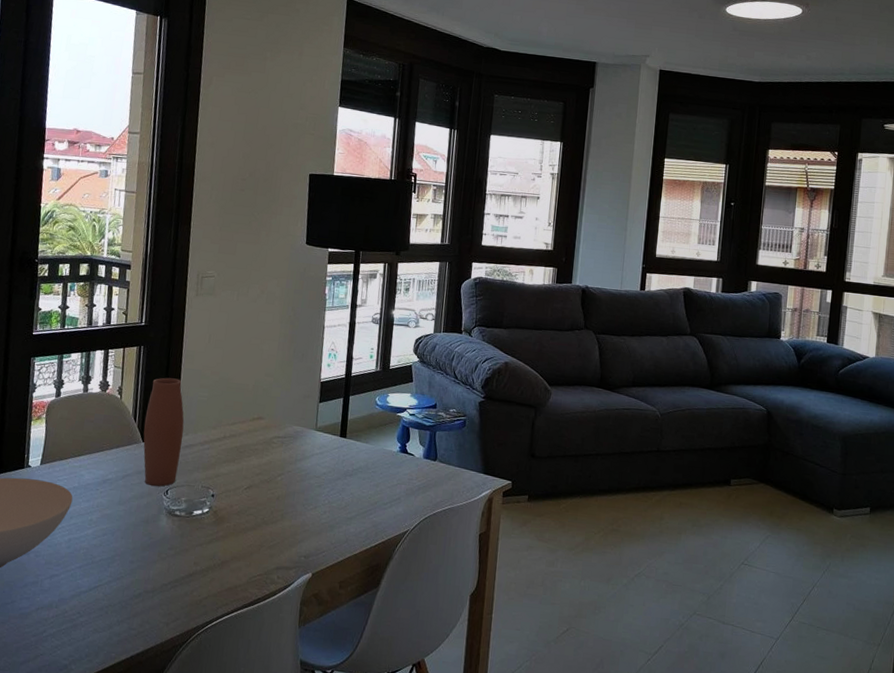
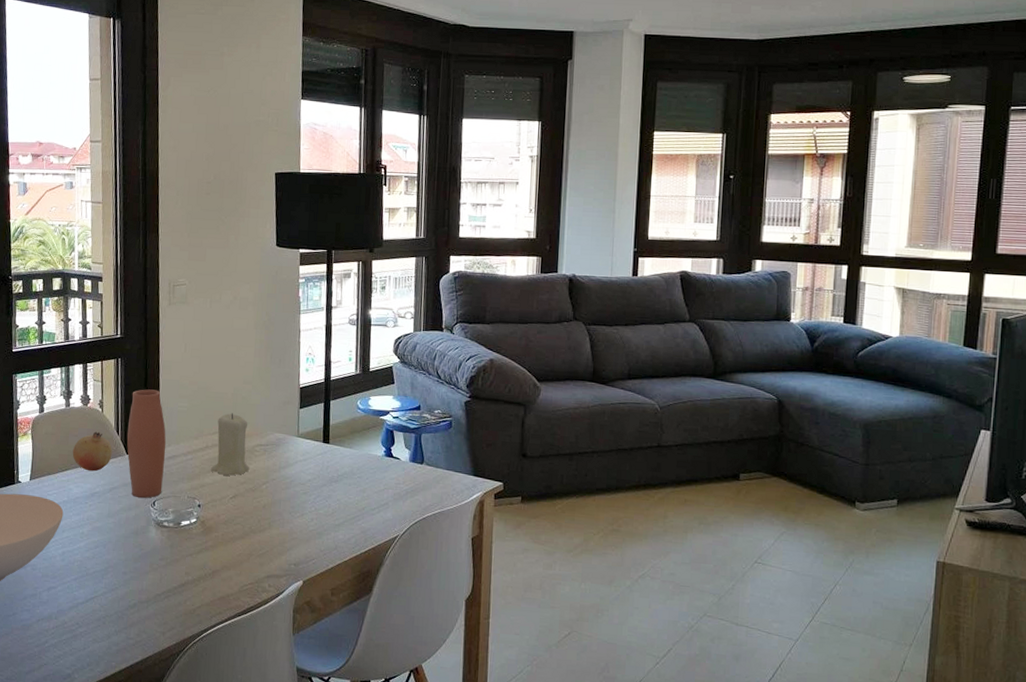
fruit: none [86,418,129,458] -> present [72,431,112,472]
candle: none [227,404,268,467] -> present [211,413,250,476]

